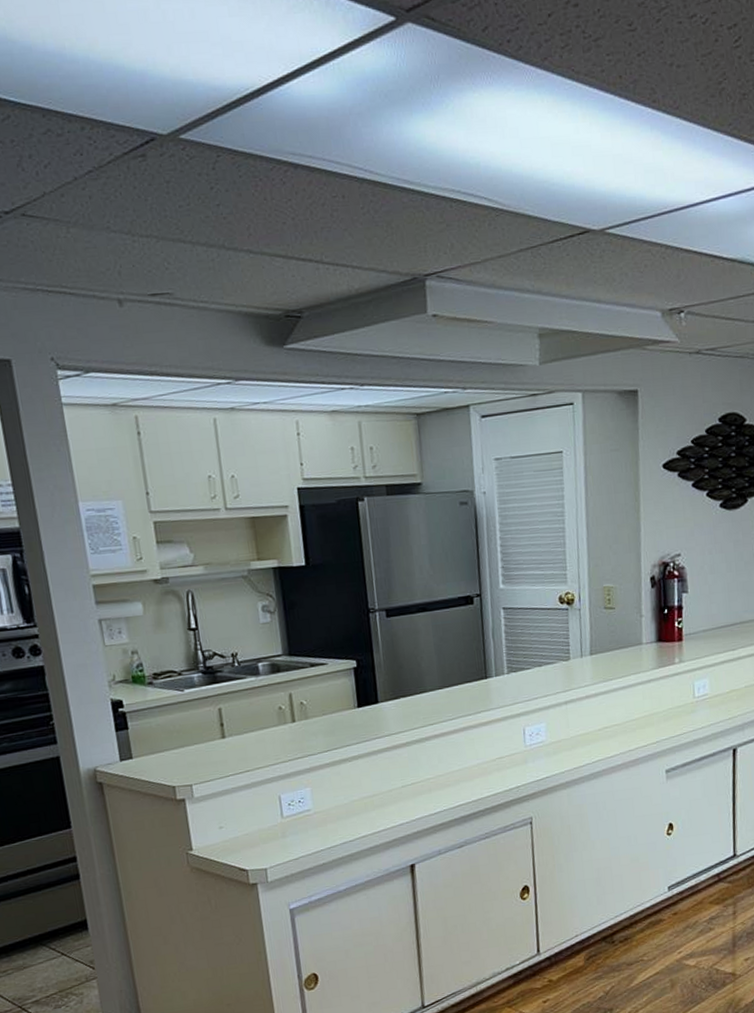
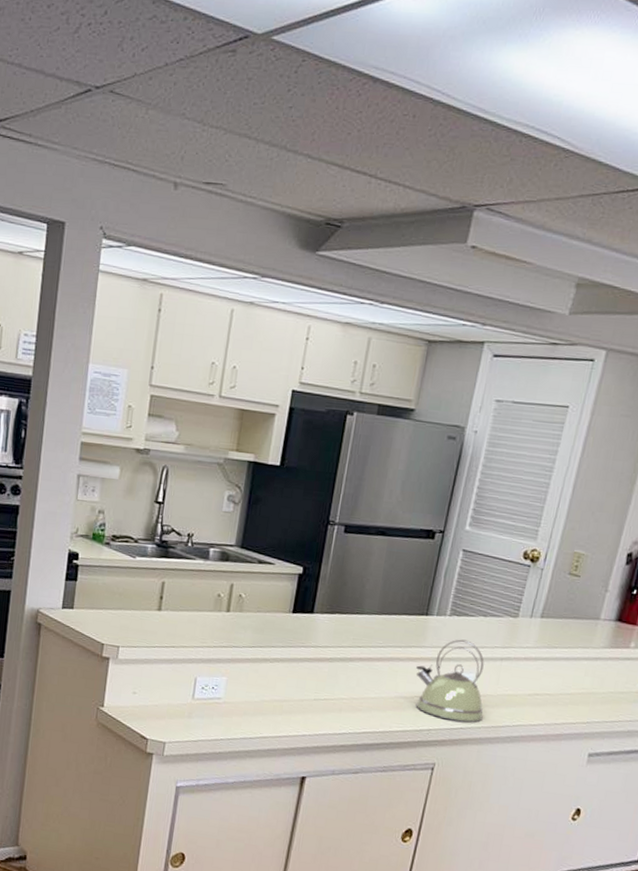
kettle: none [490,693,564,773] -> present [415,639,484,723]

